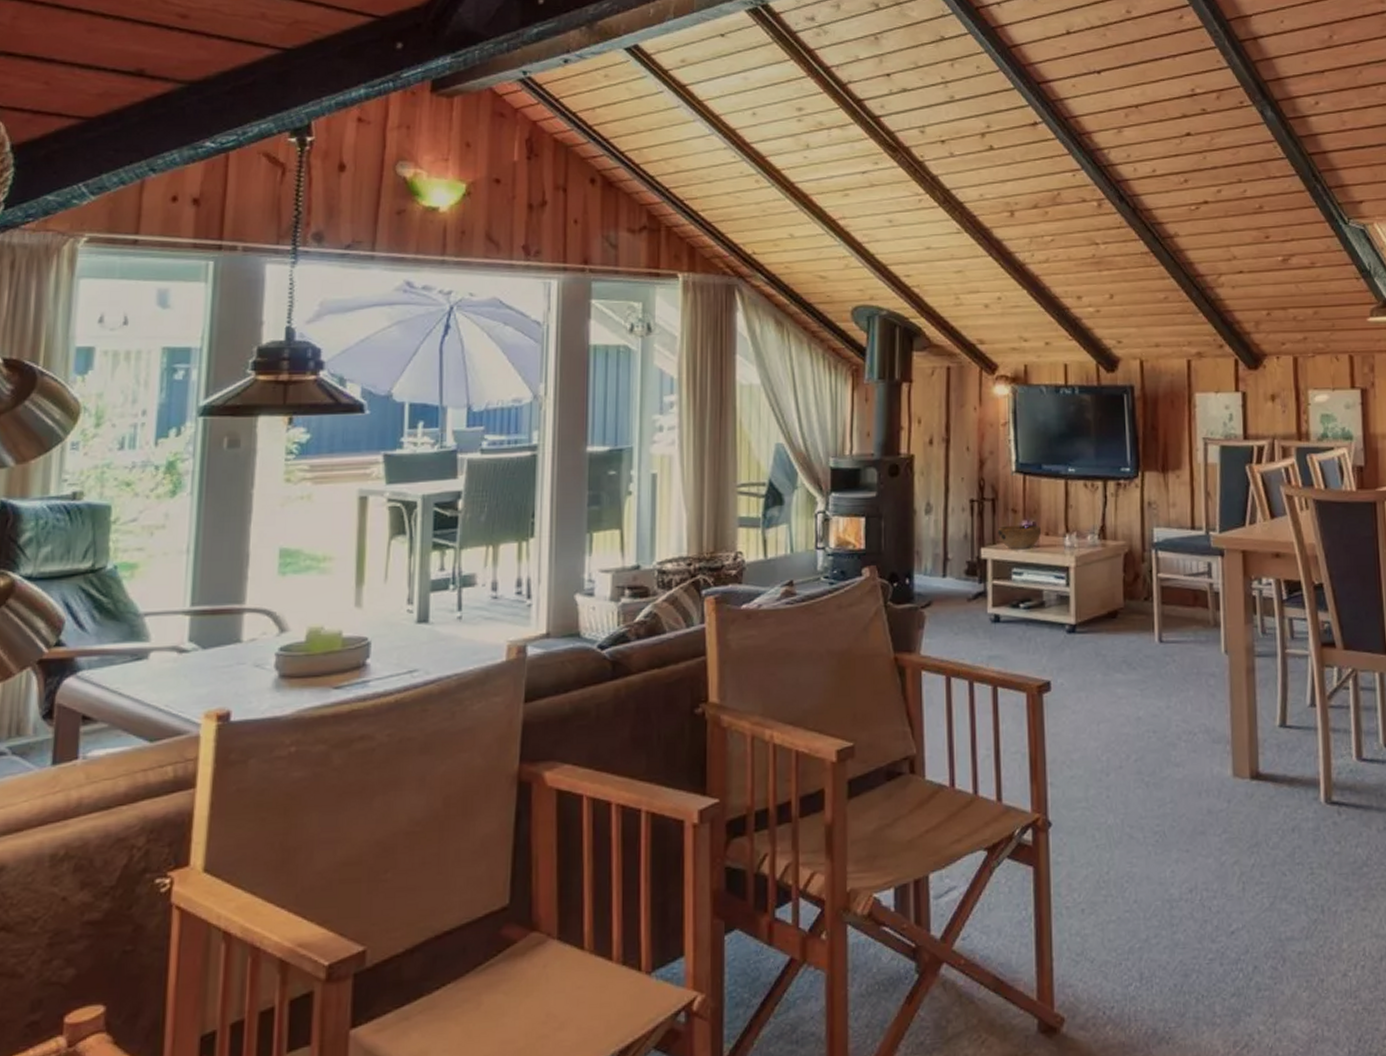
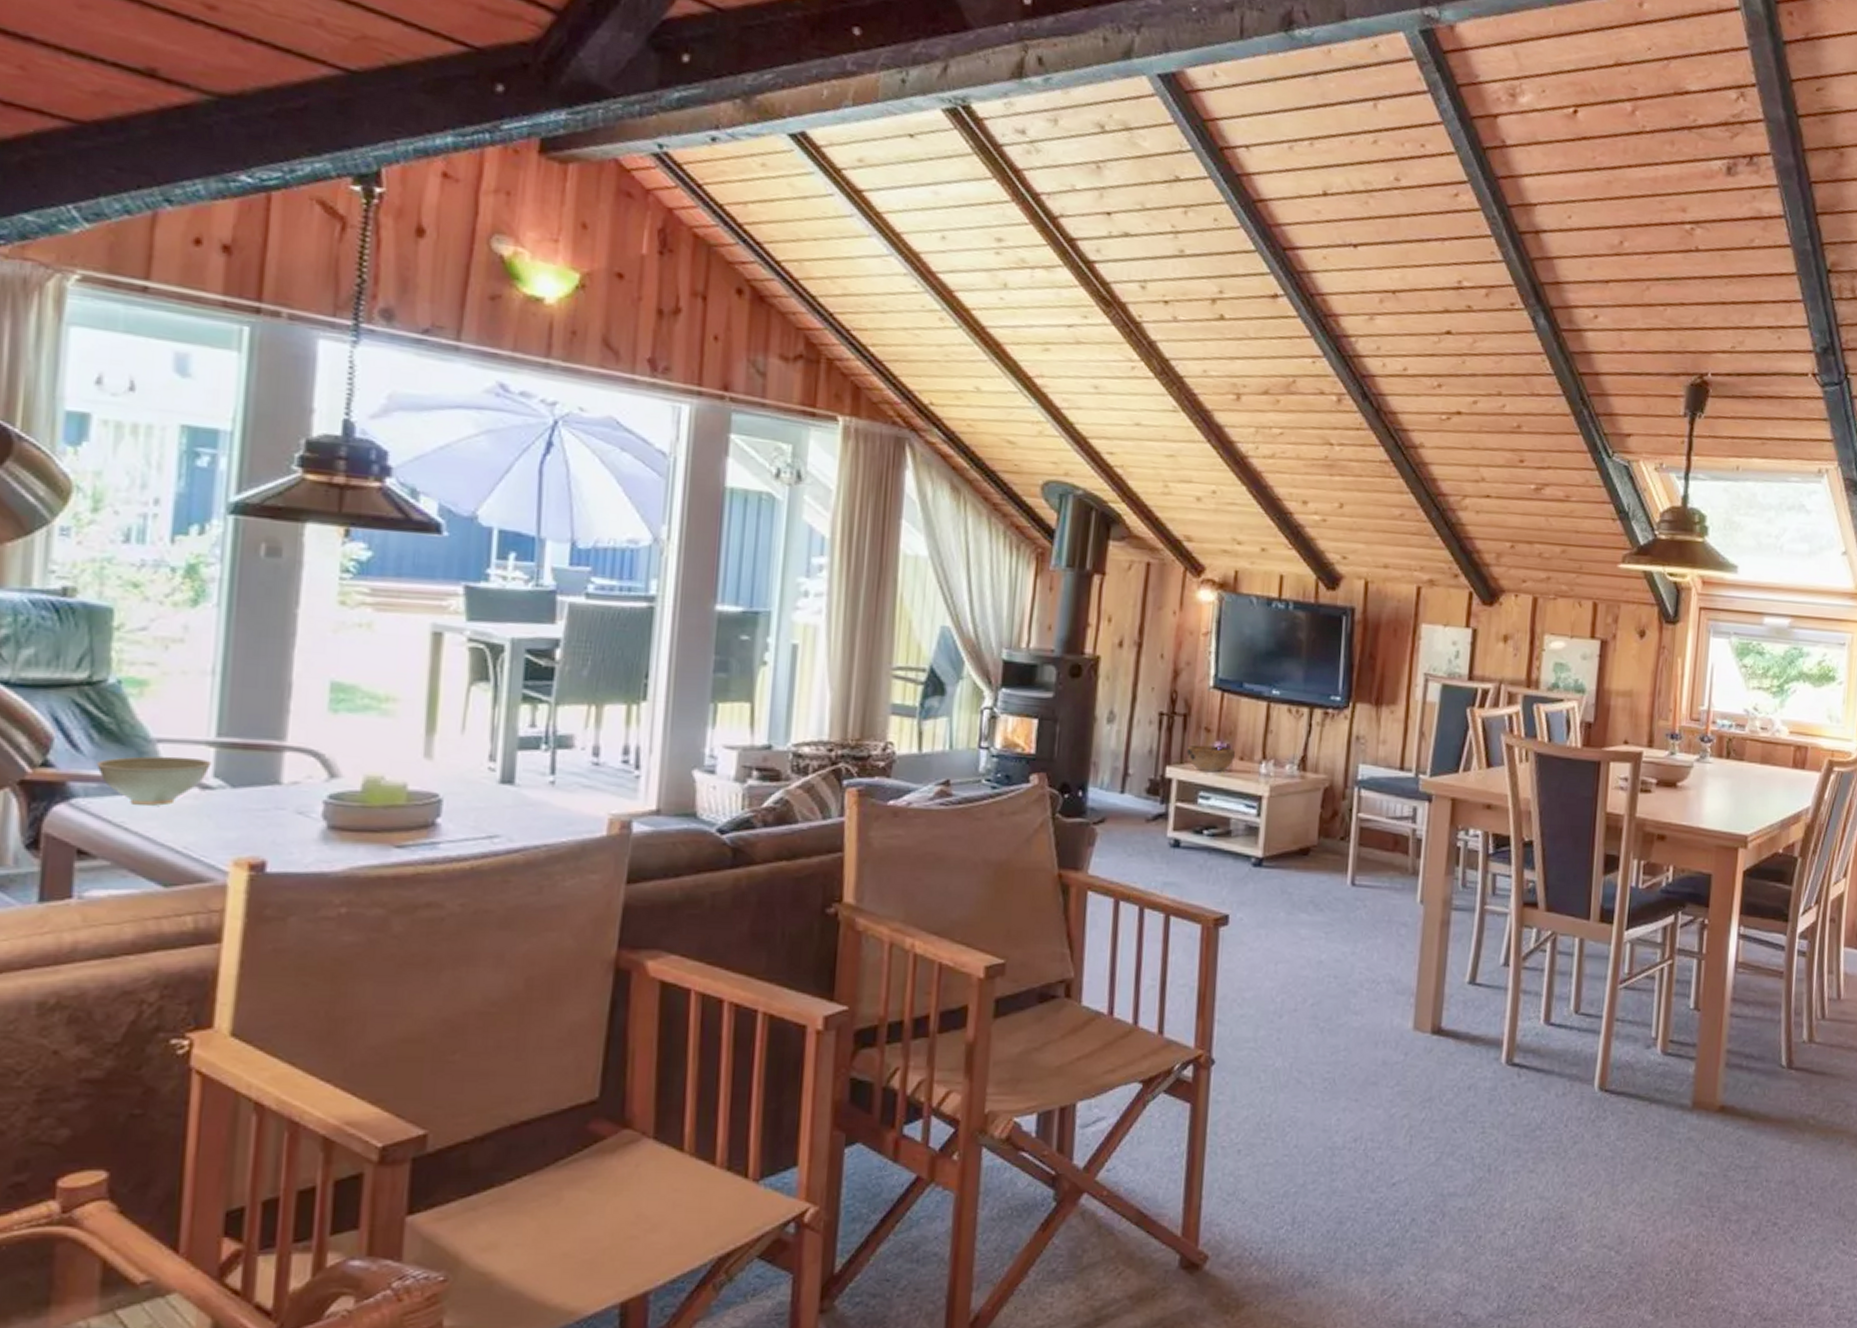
bowl: none [98,626,187,672] -> present [96,756,211,806]

